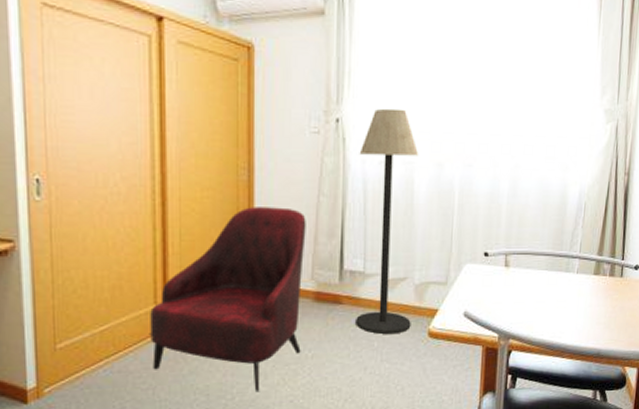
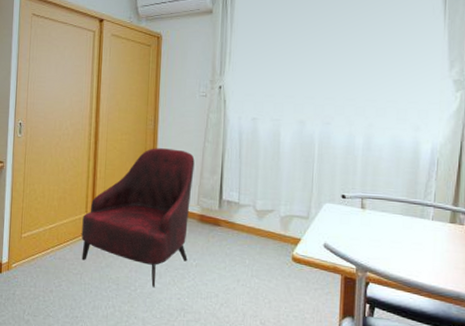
floor lamp: present [356,108,419,334] -> none [231,78,285,255]

